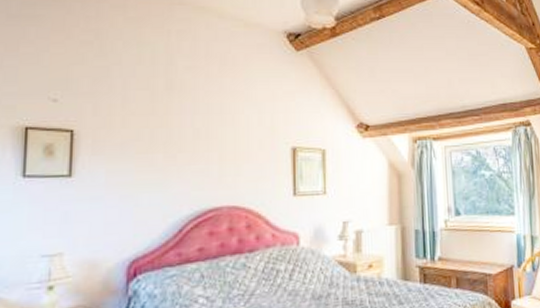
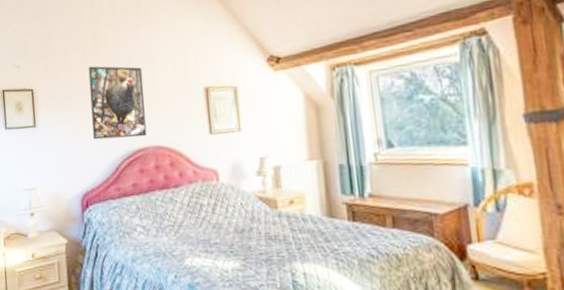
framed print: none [152,111,223,196] -> present [88,66,147,140]

